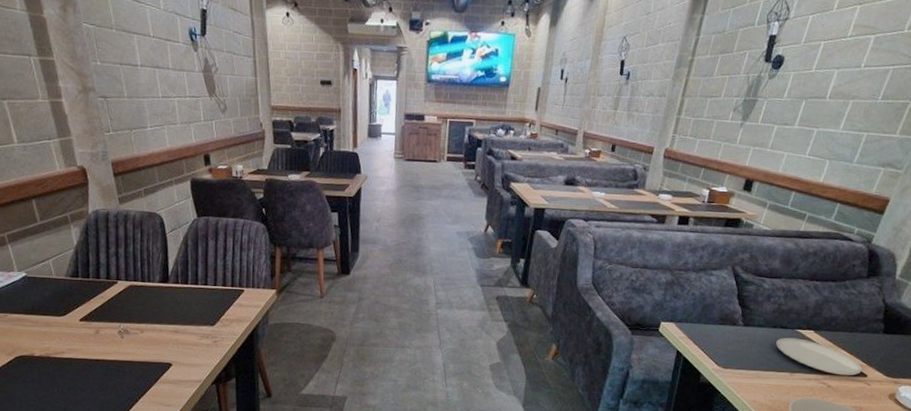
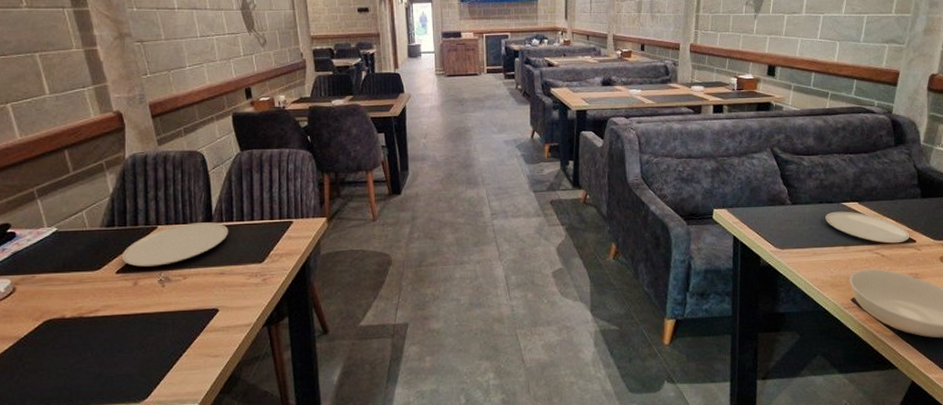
plate: none [85,281,184,319] -> present [122,222,229,267]

